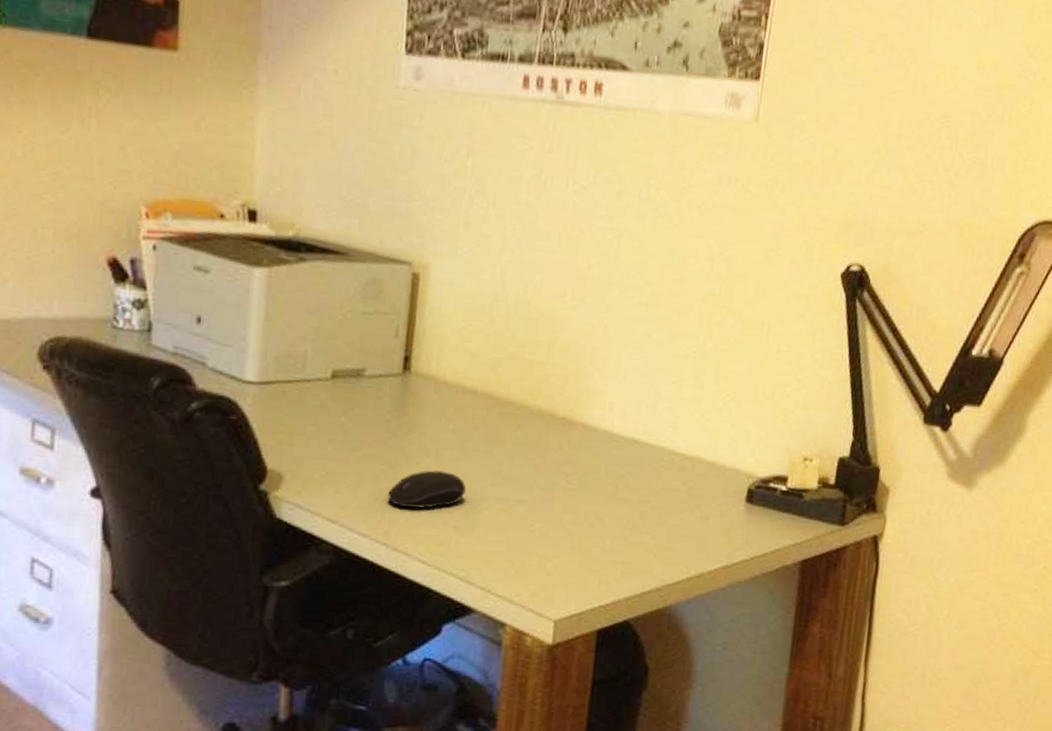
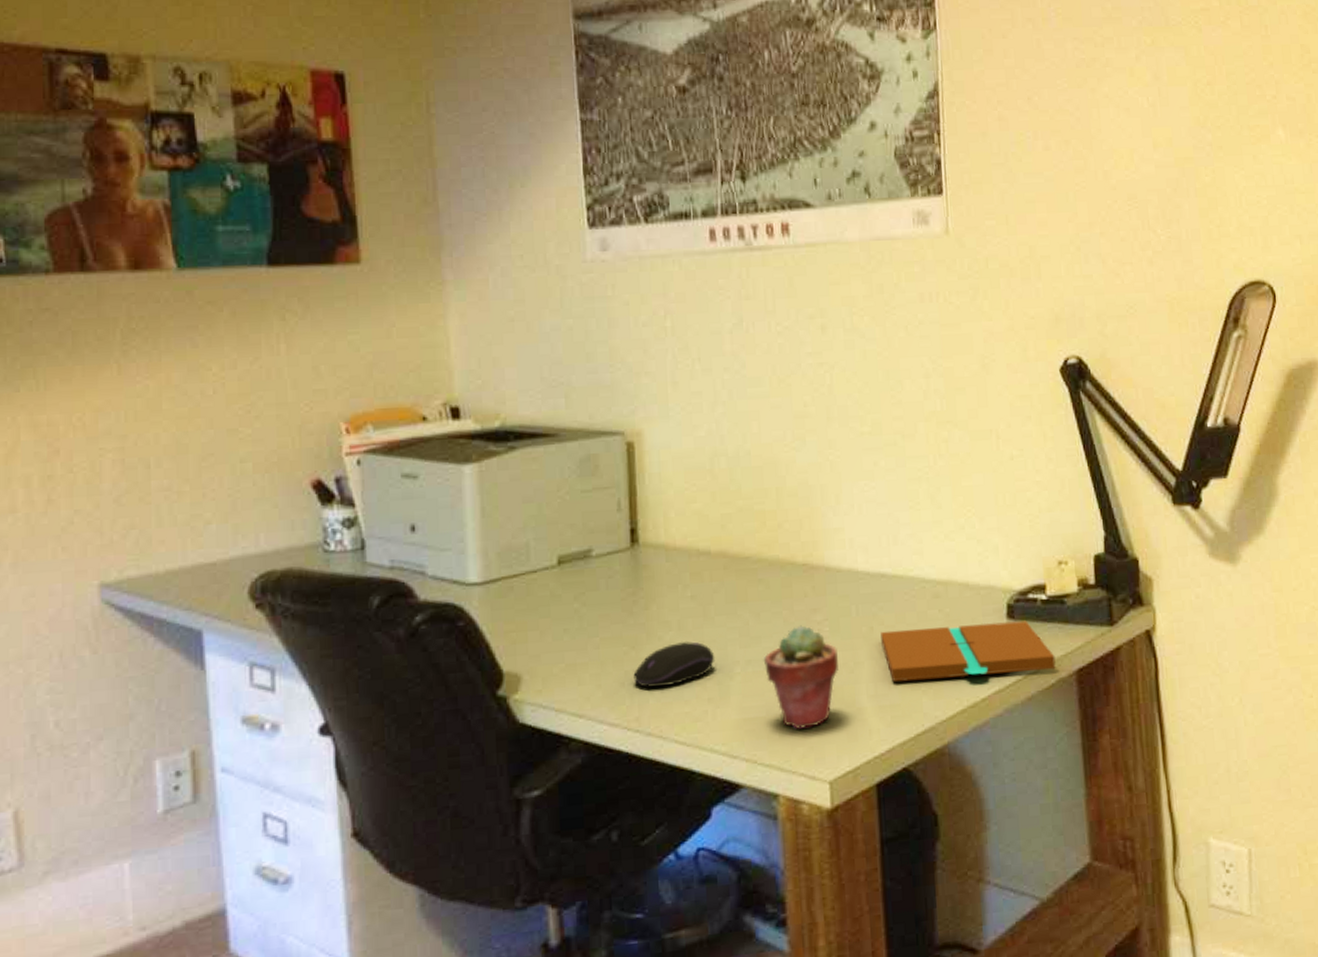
potted succulent: none [510,474,582,569] -> present [763,625,838,729]
book: none [623,493,784,556] -> present [880,620,1056,682]

